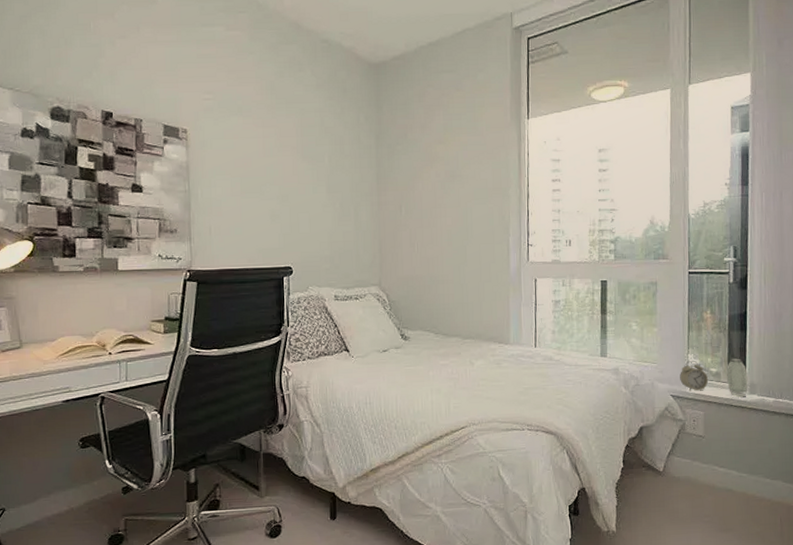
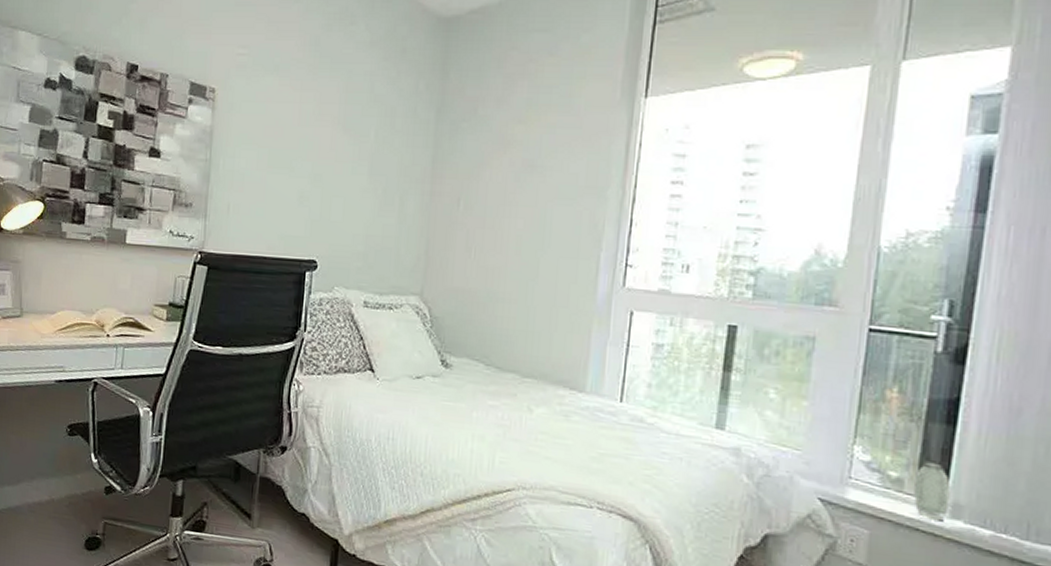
alarm clock: present [680,361,709,392] -> none [836,455,884,500]

